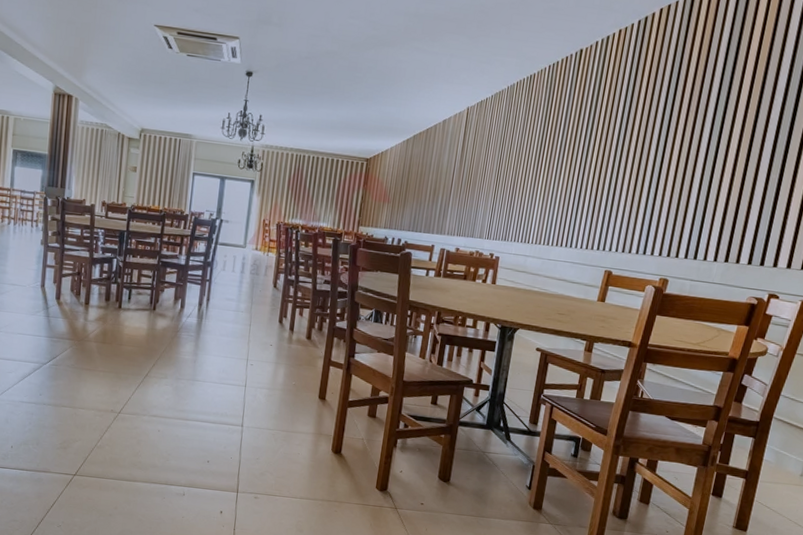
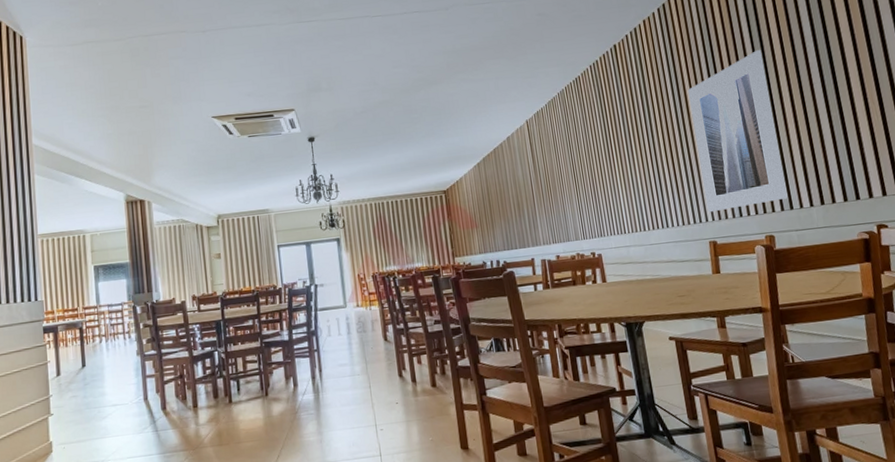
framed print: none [615,90,728,248] -> present [687,49,788,213]

